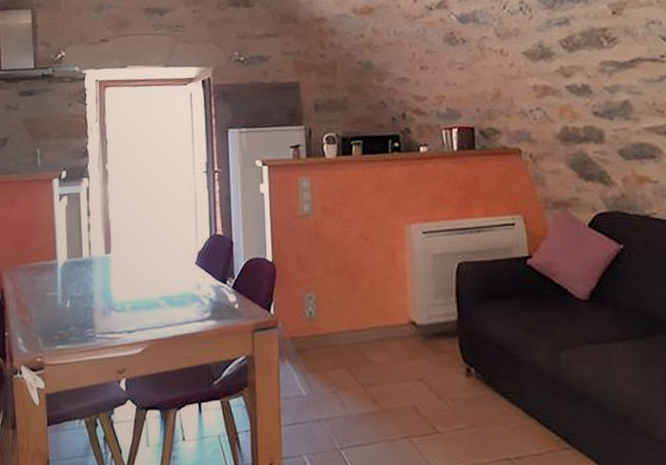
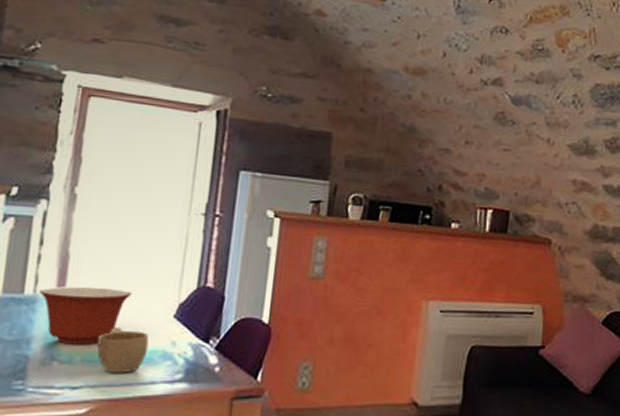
mixing bowl: none [92,244,161,296] -> present [38,285,132,345]
cup: none [141,278,180,317] -> present [96,328,149,373]

